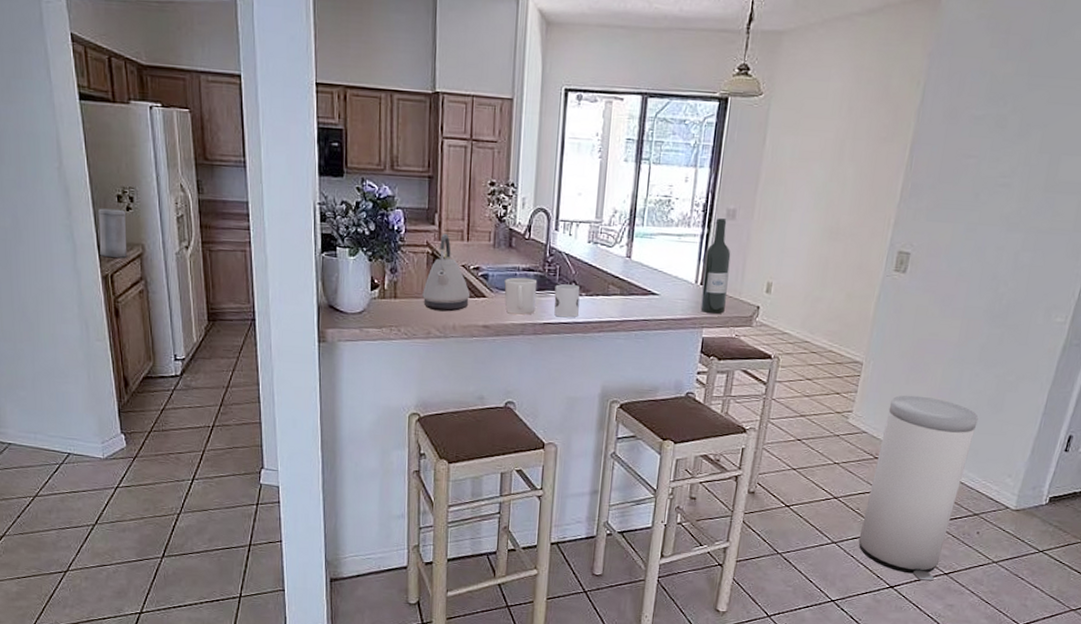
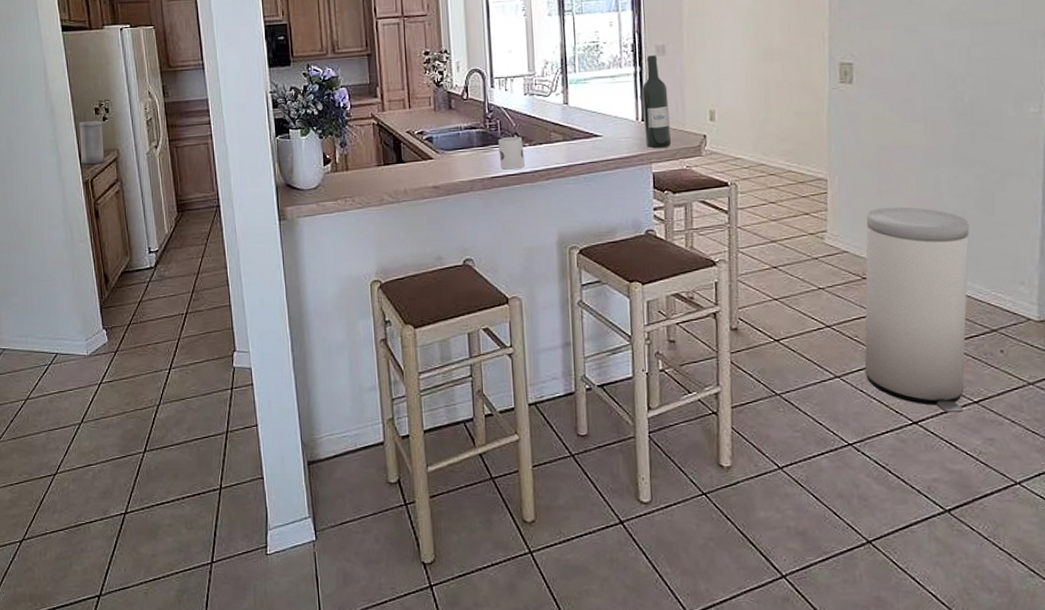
kettle: present [422,233,471,312] -> none [372,103,418,178]
mug: present [504,277,538,315] -> none [449,135,482,172]

